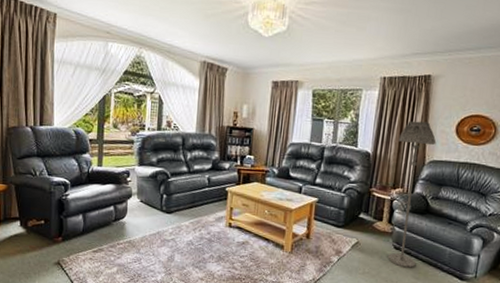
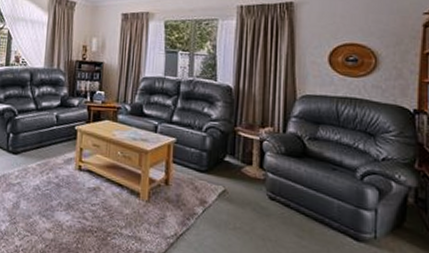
floor lamp: present [388,120,437,268] -> none [262,51,307,224]

